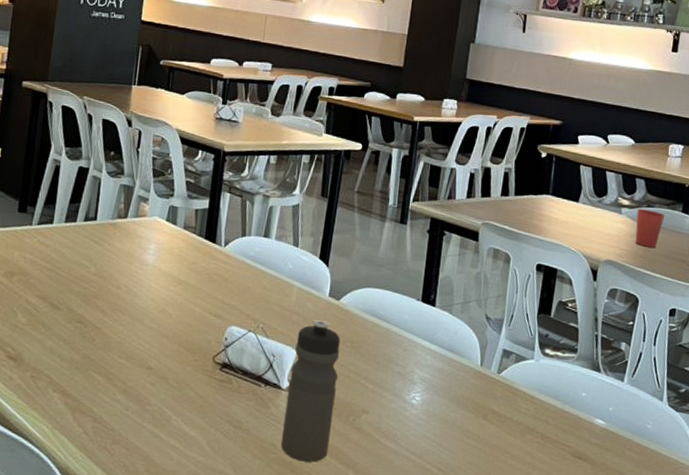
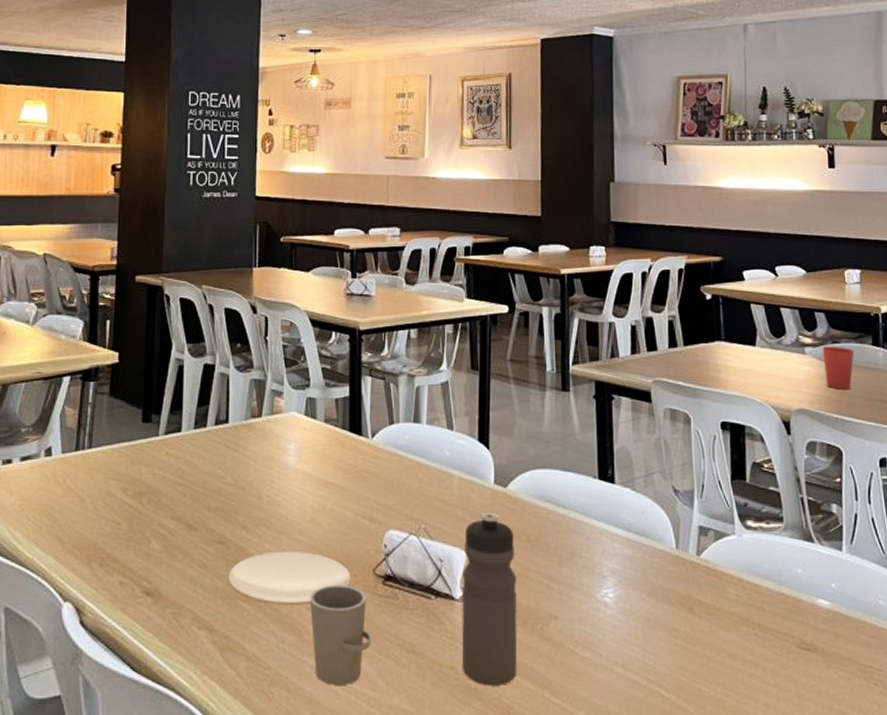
plate: none [84,334,193,381] -> present [228,551,351,606]
cup: none [152,366,205,449] -> present [310,584,371,685]

